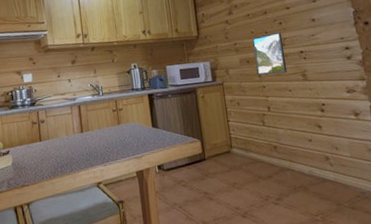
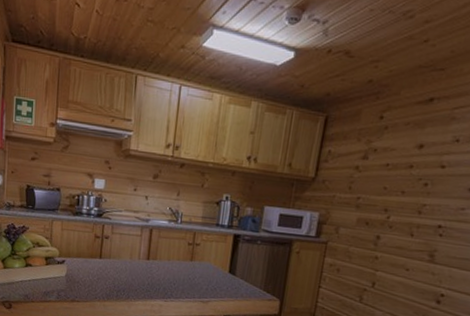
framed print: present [252,31,288,76] -> none [373,194,423,247]

